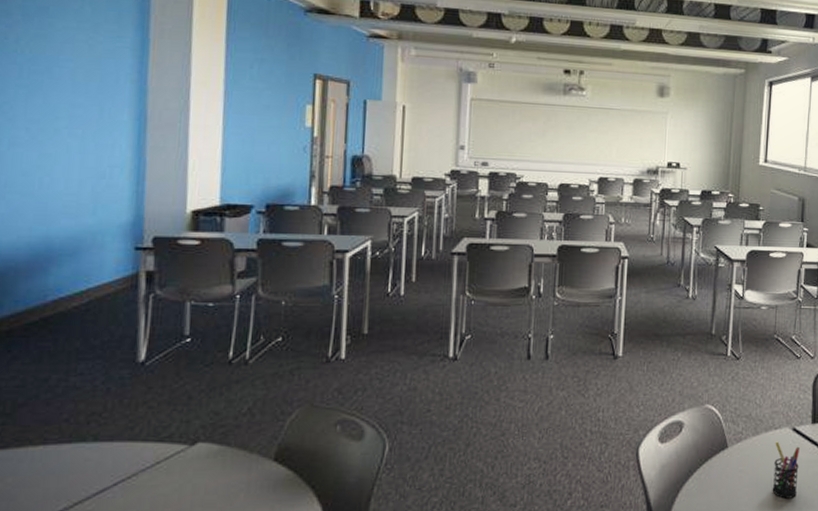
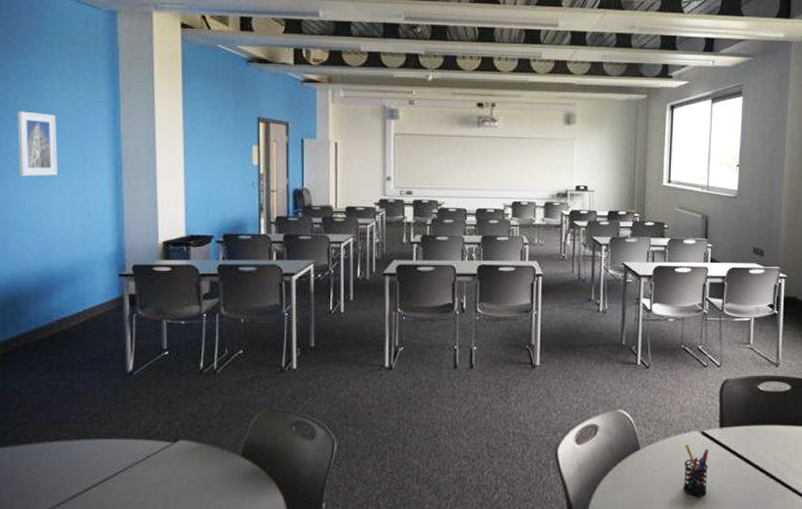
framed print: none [16,53,68,131] -> present [17,111,57,177]

